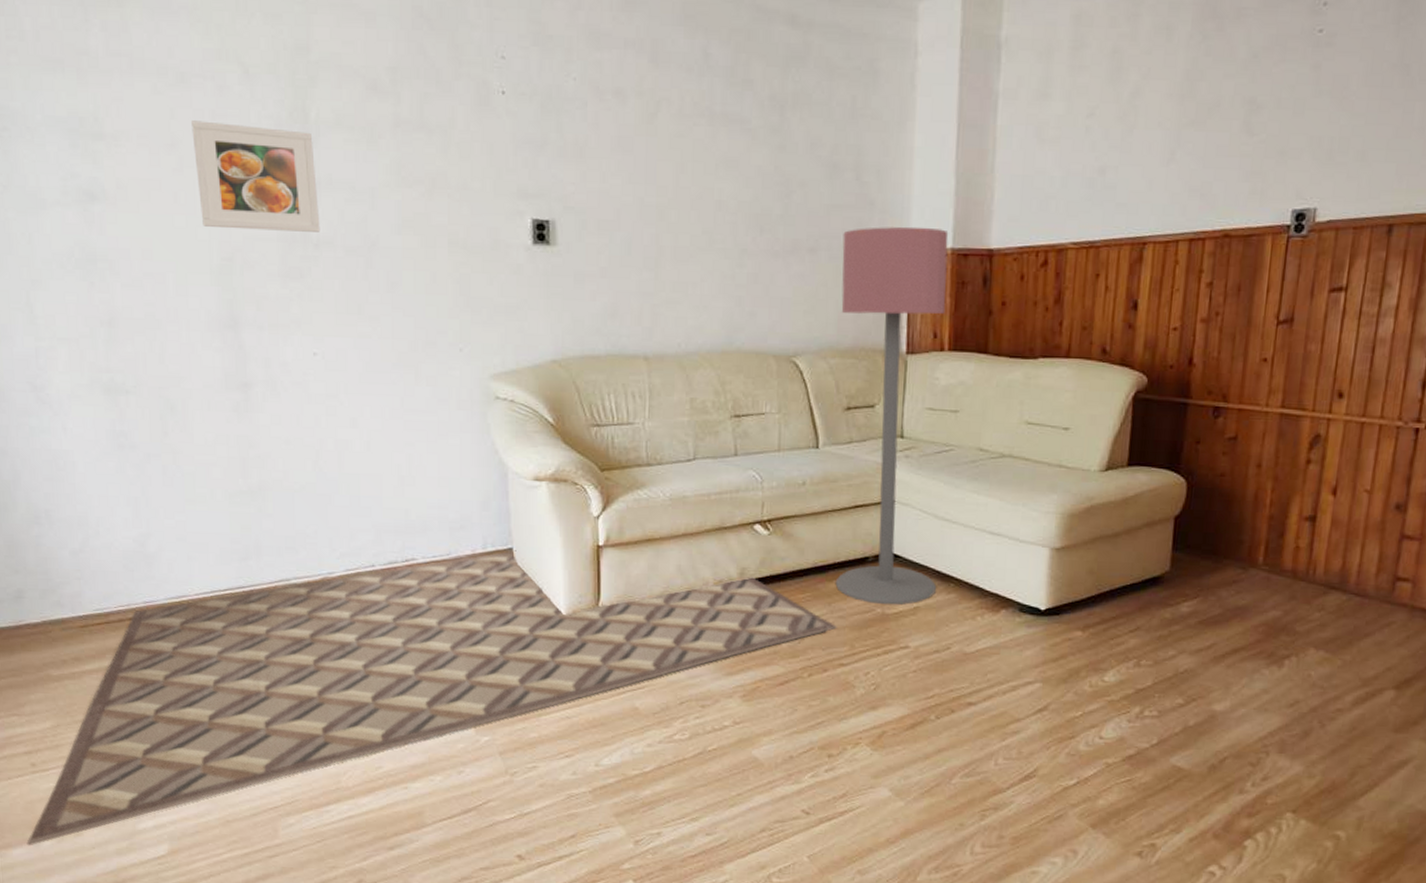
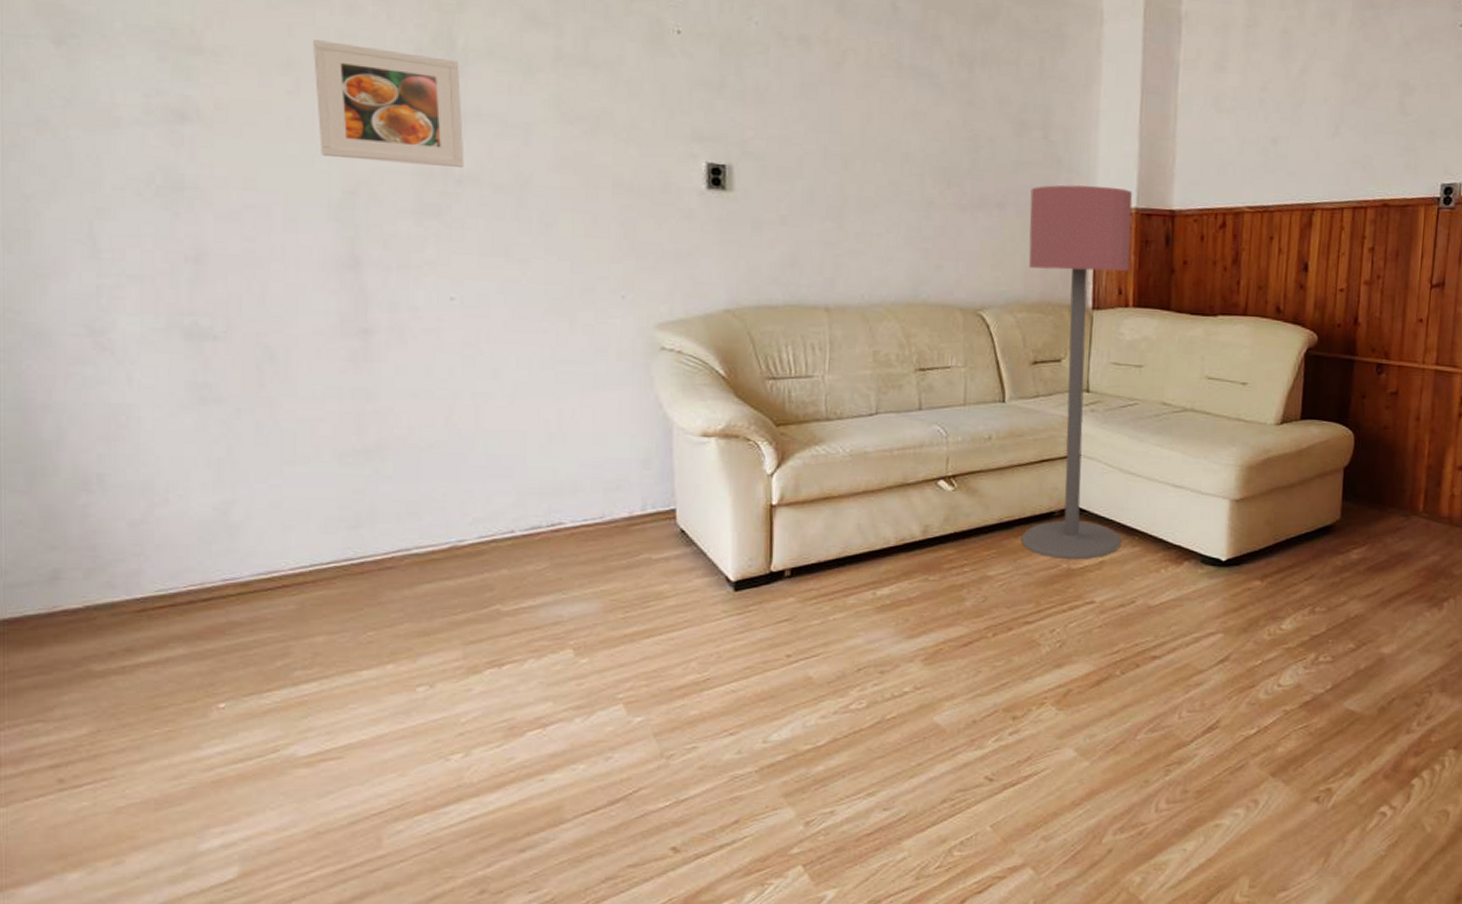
rug: present [26,550,837,846] -> none [45,511,1023,882]

